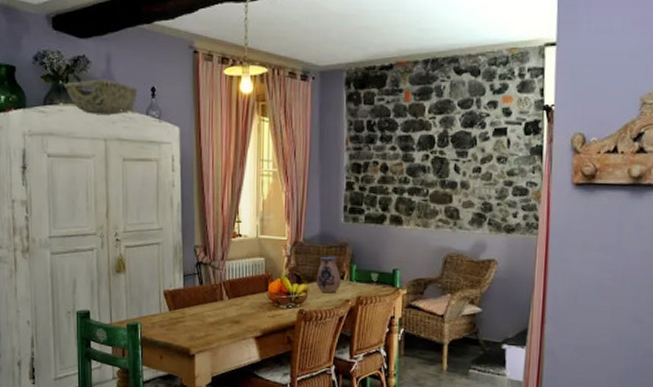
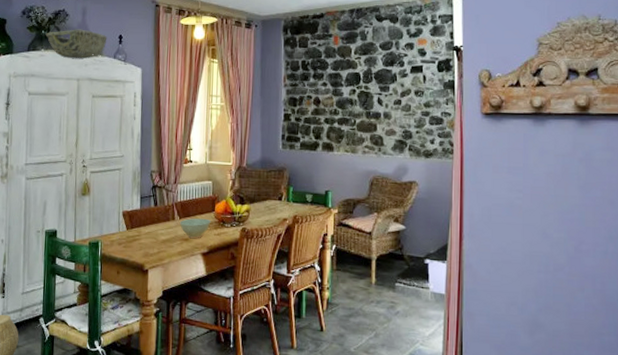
bowl: none [228,298,264,322] -> present [179,218,211,239]
ceramic pitcher: present [316,256,341,294] -> none [257,179,280,213]

